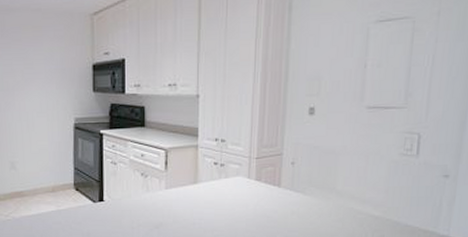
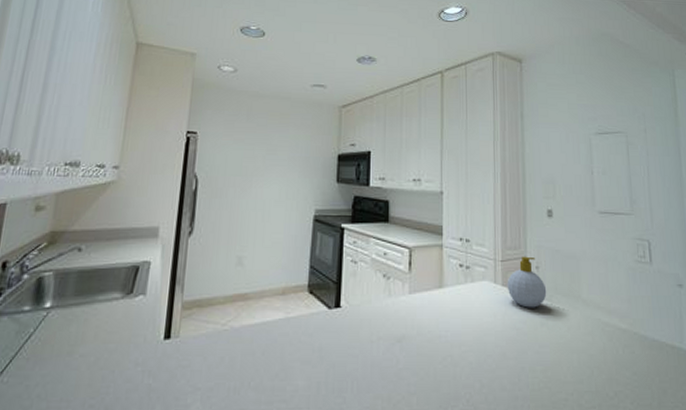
soap bottle: none [260,153,301,199] -> present [507,256,547,308]

